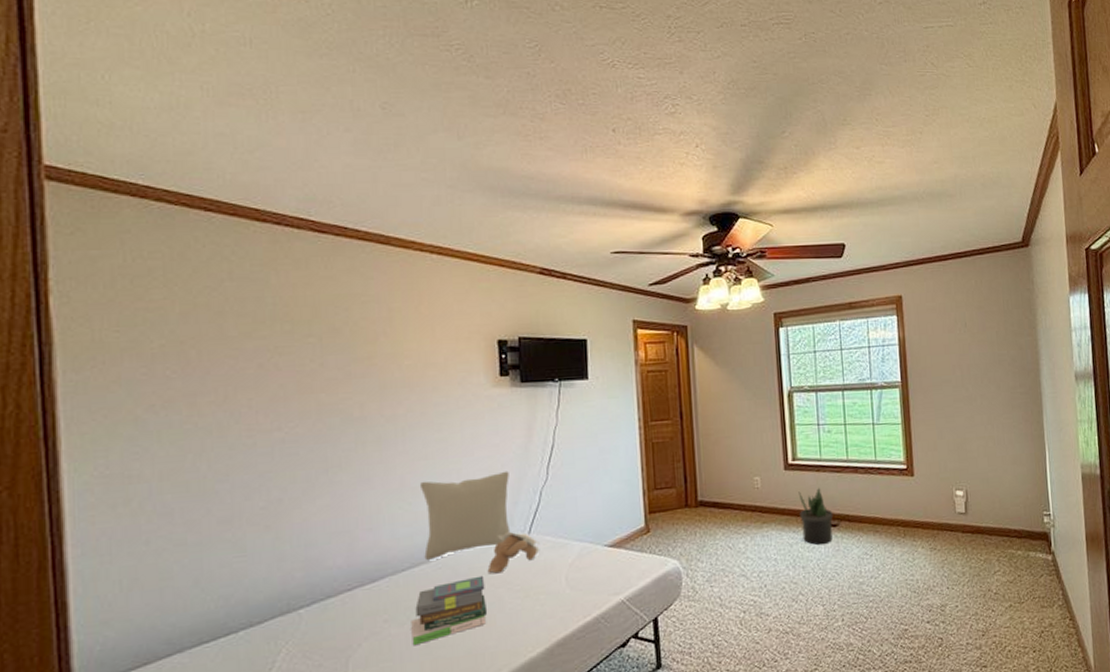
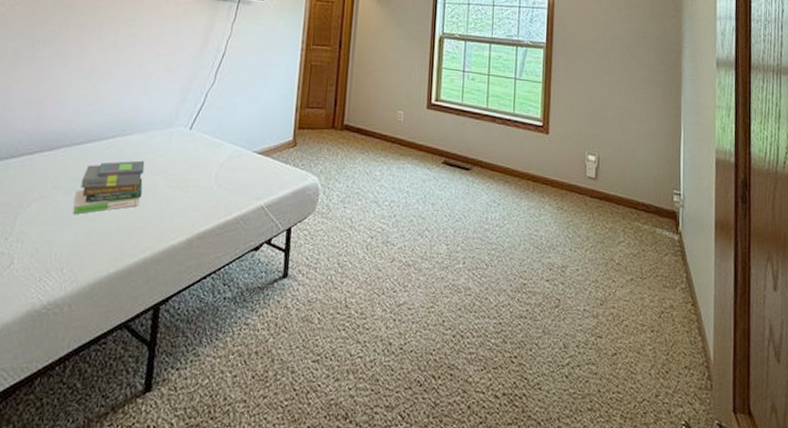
pillow: present [419,471,511,561] -> none [97,67,183,140]
stuffed animal: present [487,531,540,574] -> none [148,124,198,161]
planter: present [798,488,834,545] -> none [436,131,468,185]

